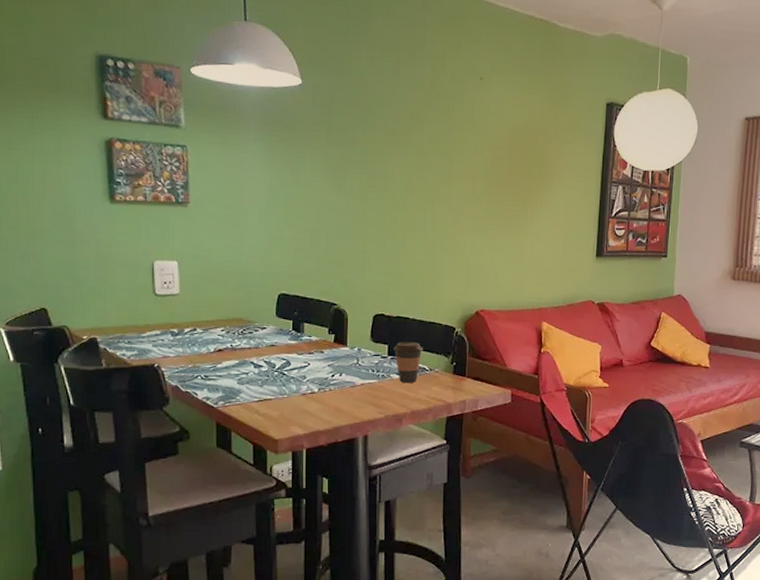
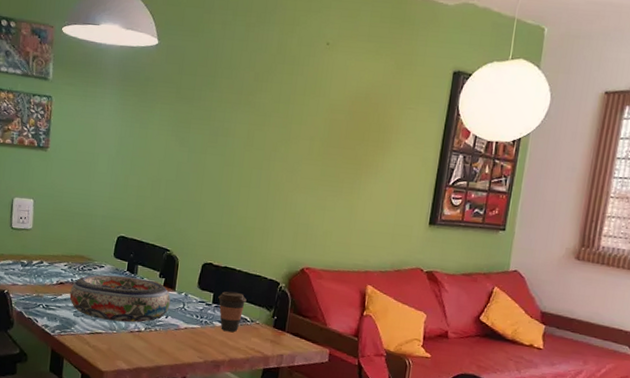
bowl: none [231,335,344,385] -> present [69,274,171,323]

